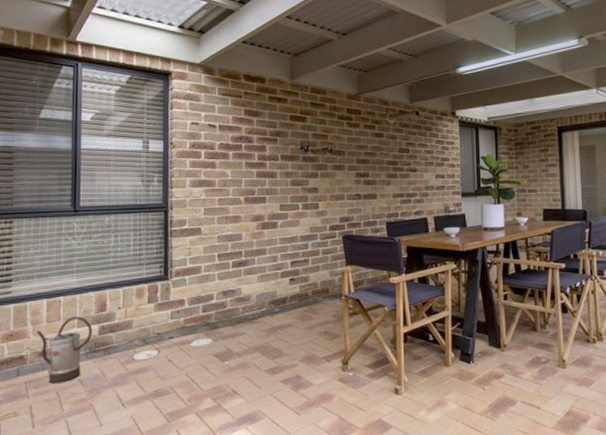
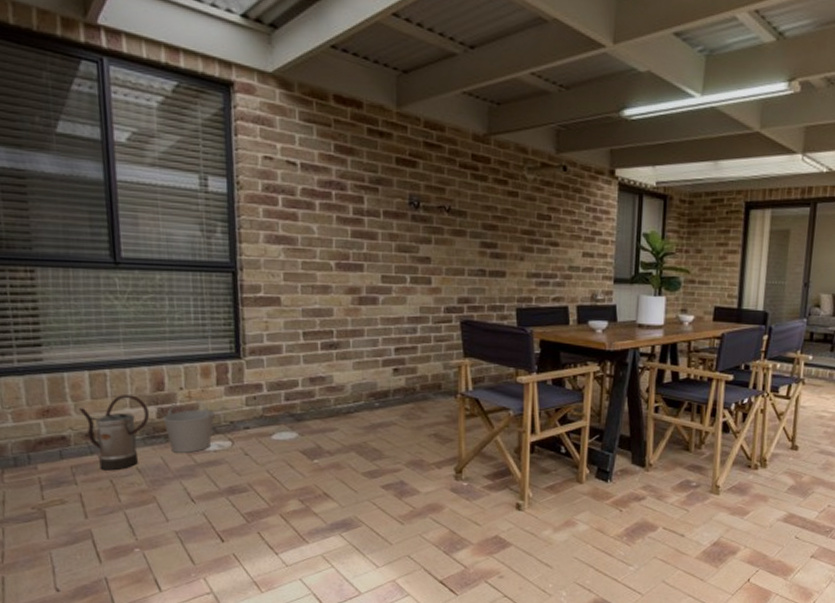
bucket: none [103,313,146,364] -> present [162,395,216,453]

